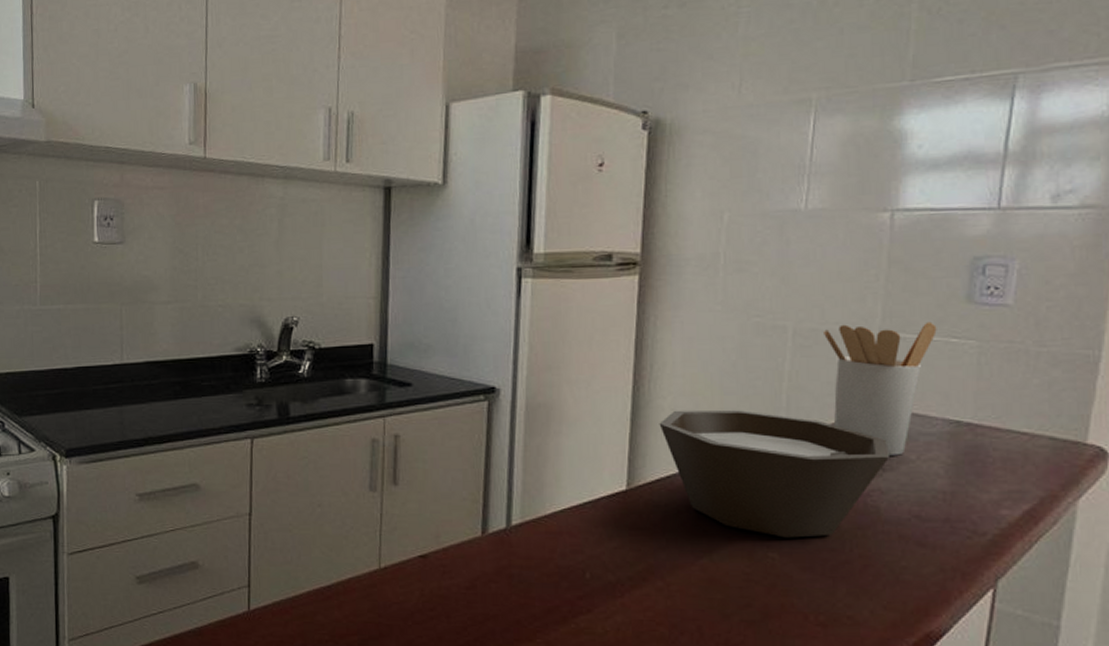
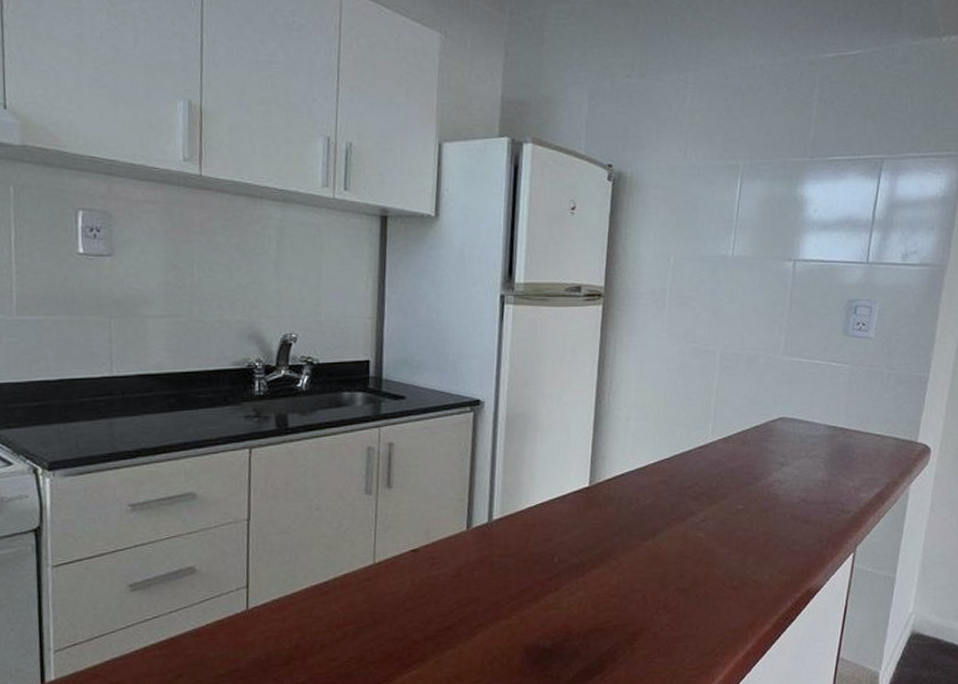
bowl: present [659,409,891,538] -> none [616,418,788,521]
utensil holder: present [824,321,937,456] -> none [743,349,822,454]

